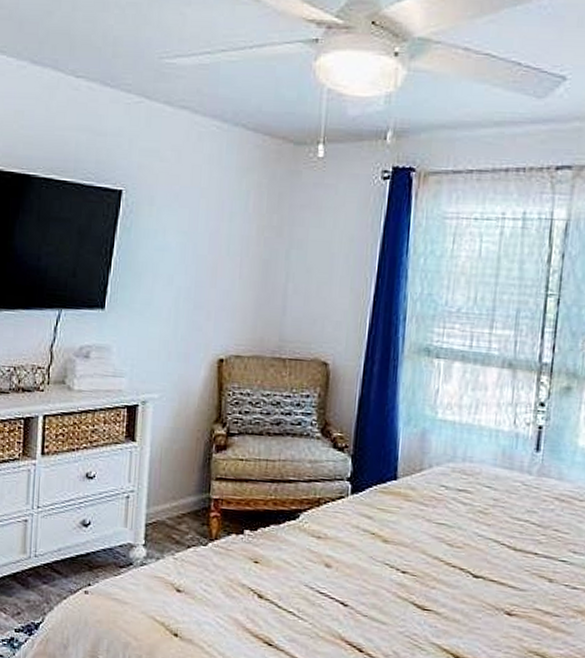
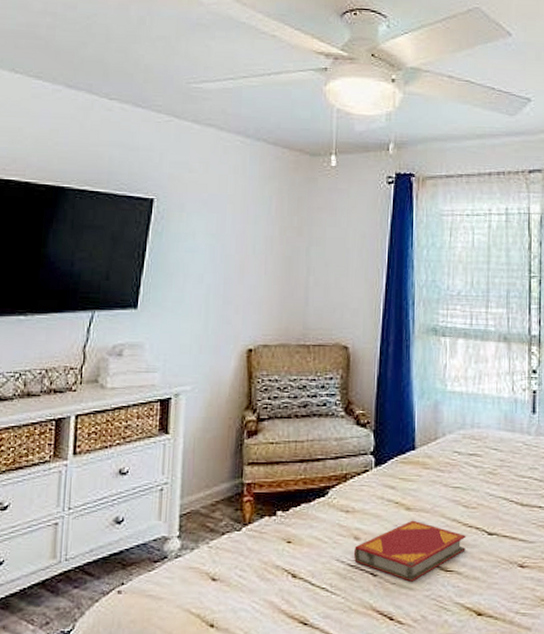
hardback book: none [324,553,448,617] -> present [354,520,466,582]

